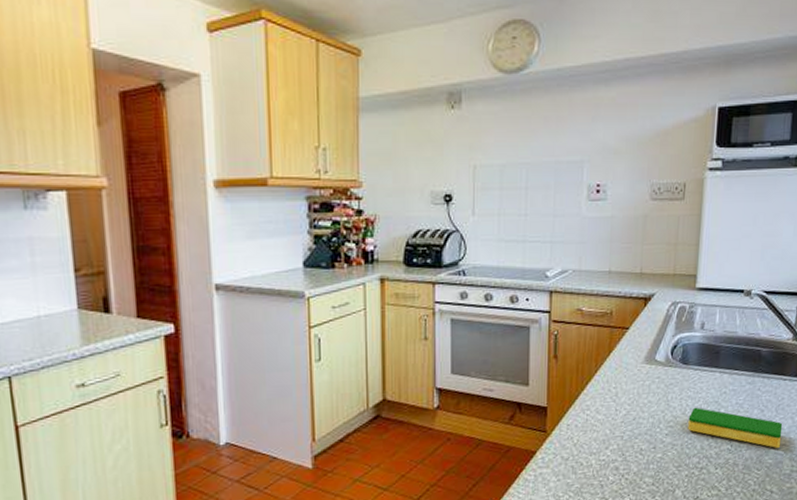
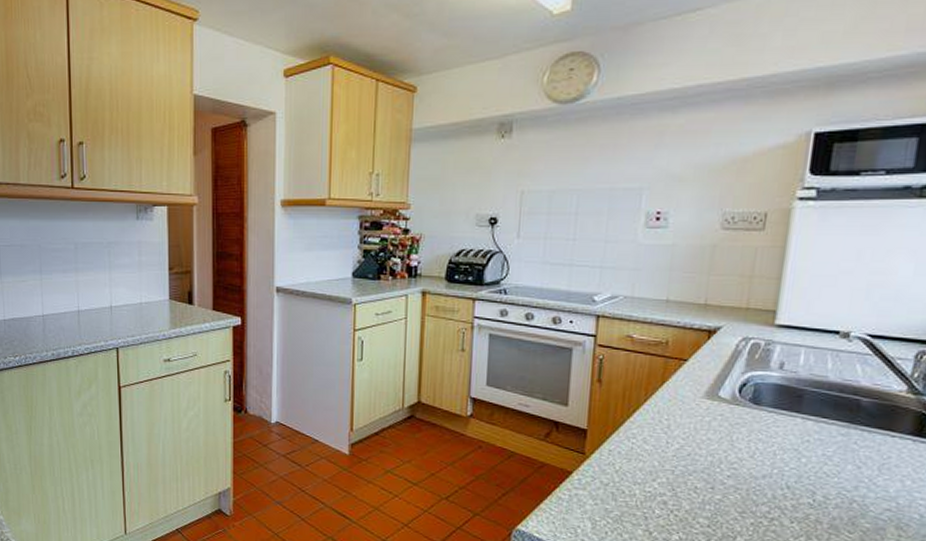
dish sponge: present [688,407,783,448] -> none [756,452,888,512]

